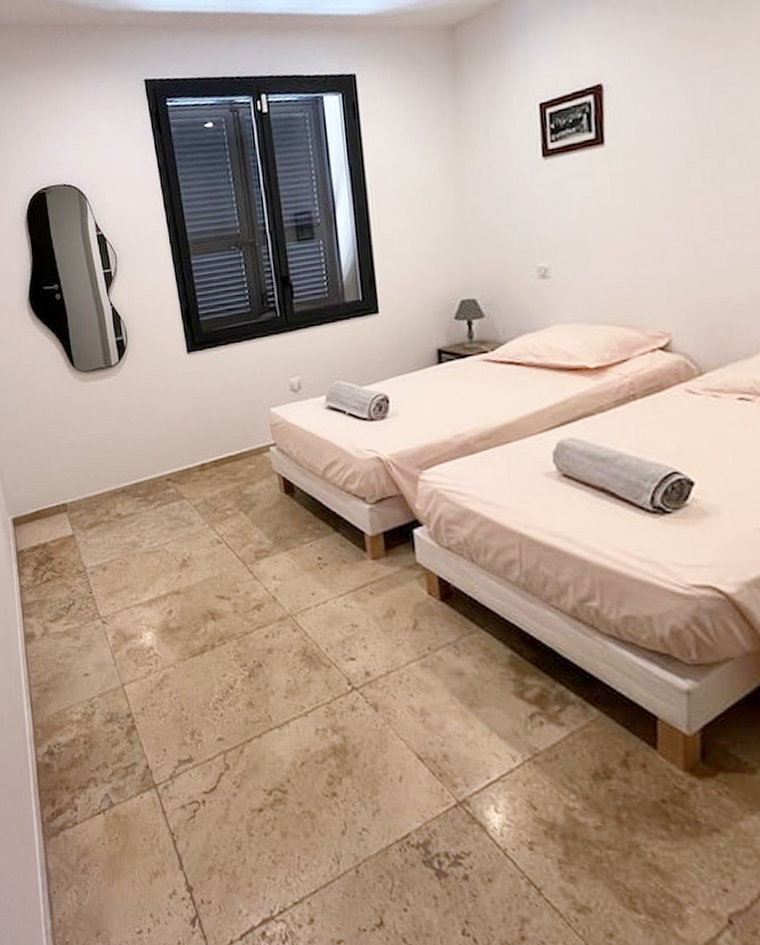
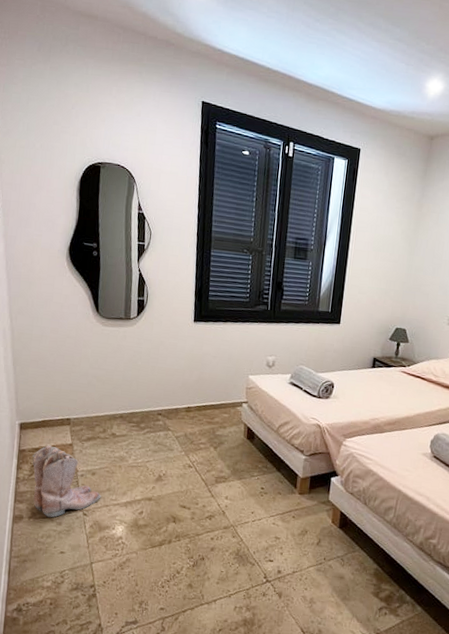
boots: none [33,540,119,632] -> present [32,445,102,518]

